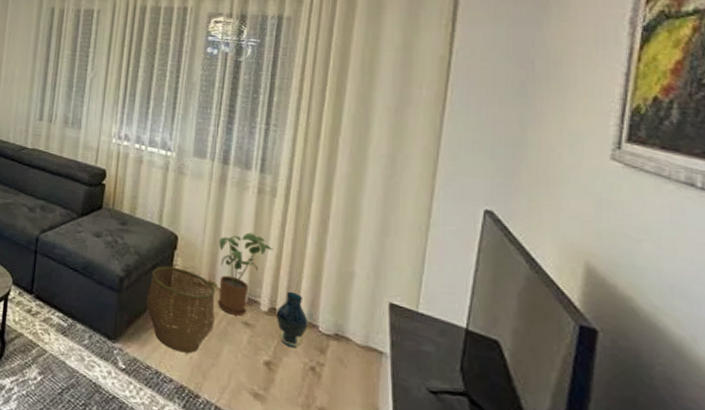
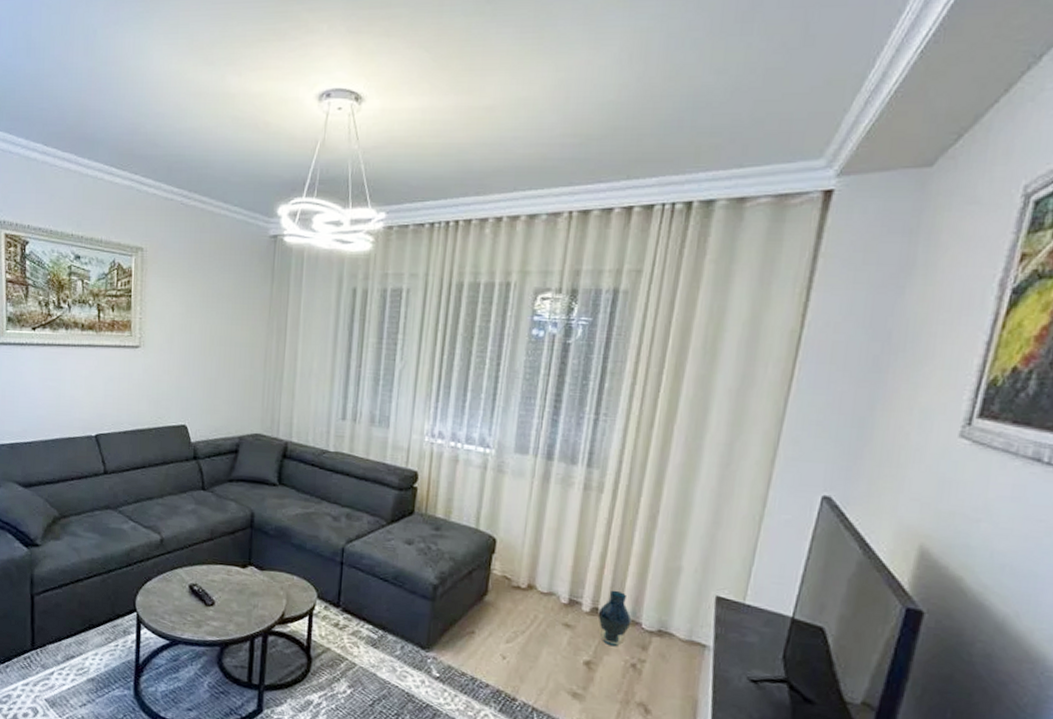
basket: present [146,266,216,354] -> none [461,571,536,658]
house plant: present [217,232,273,316] -> none [536,531,598,618]

